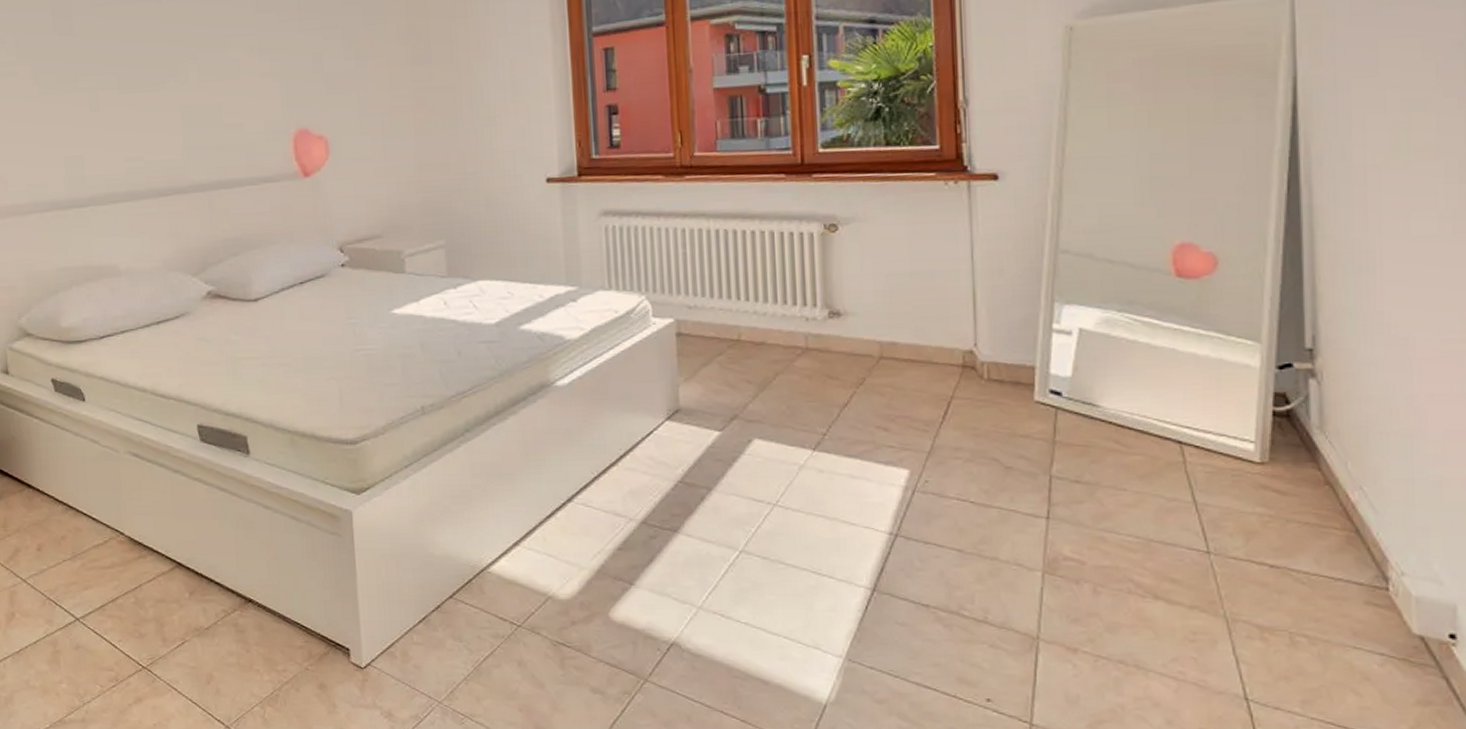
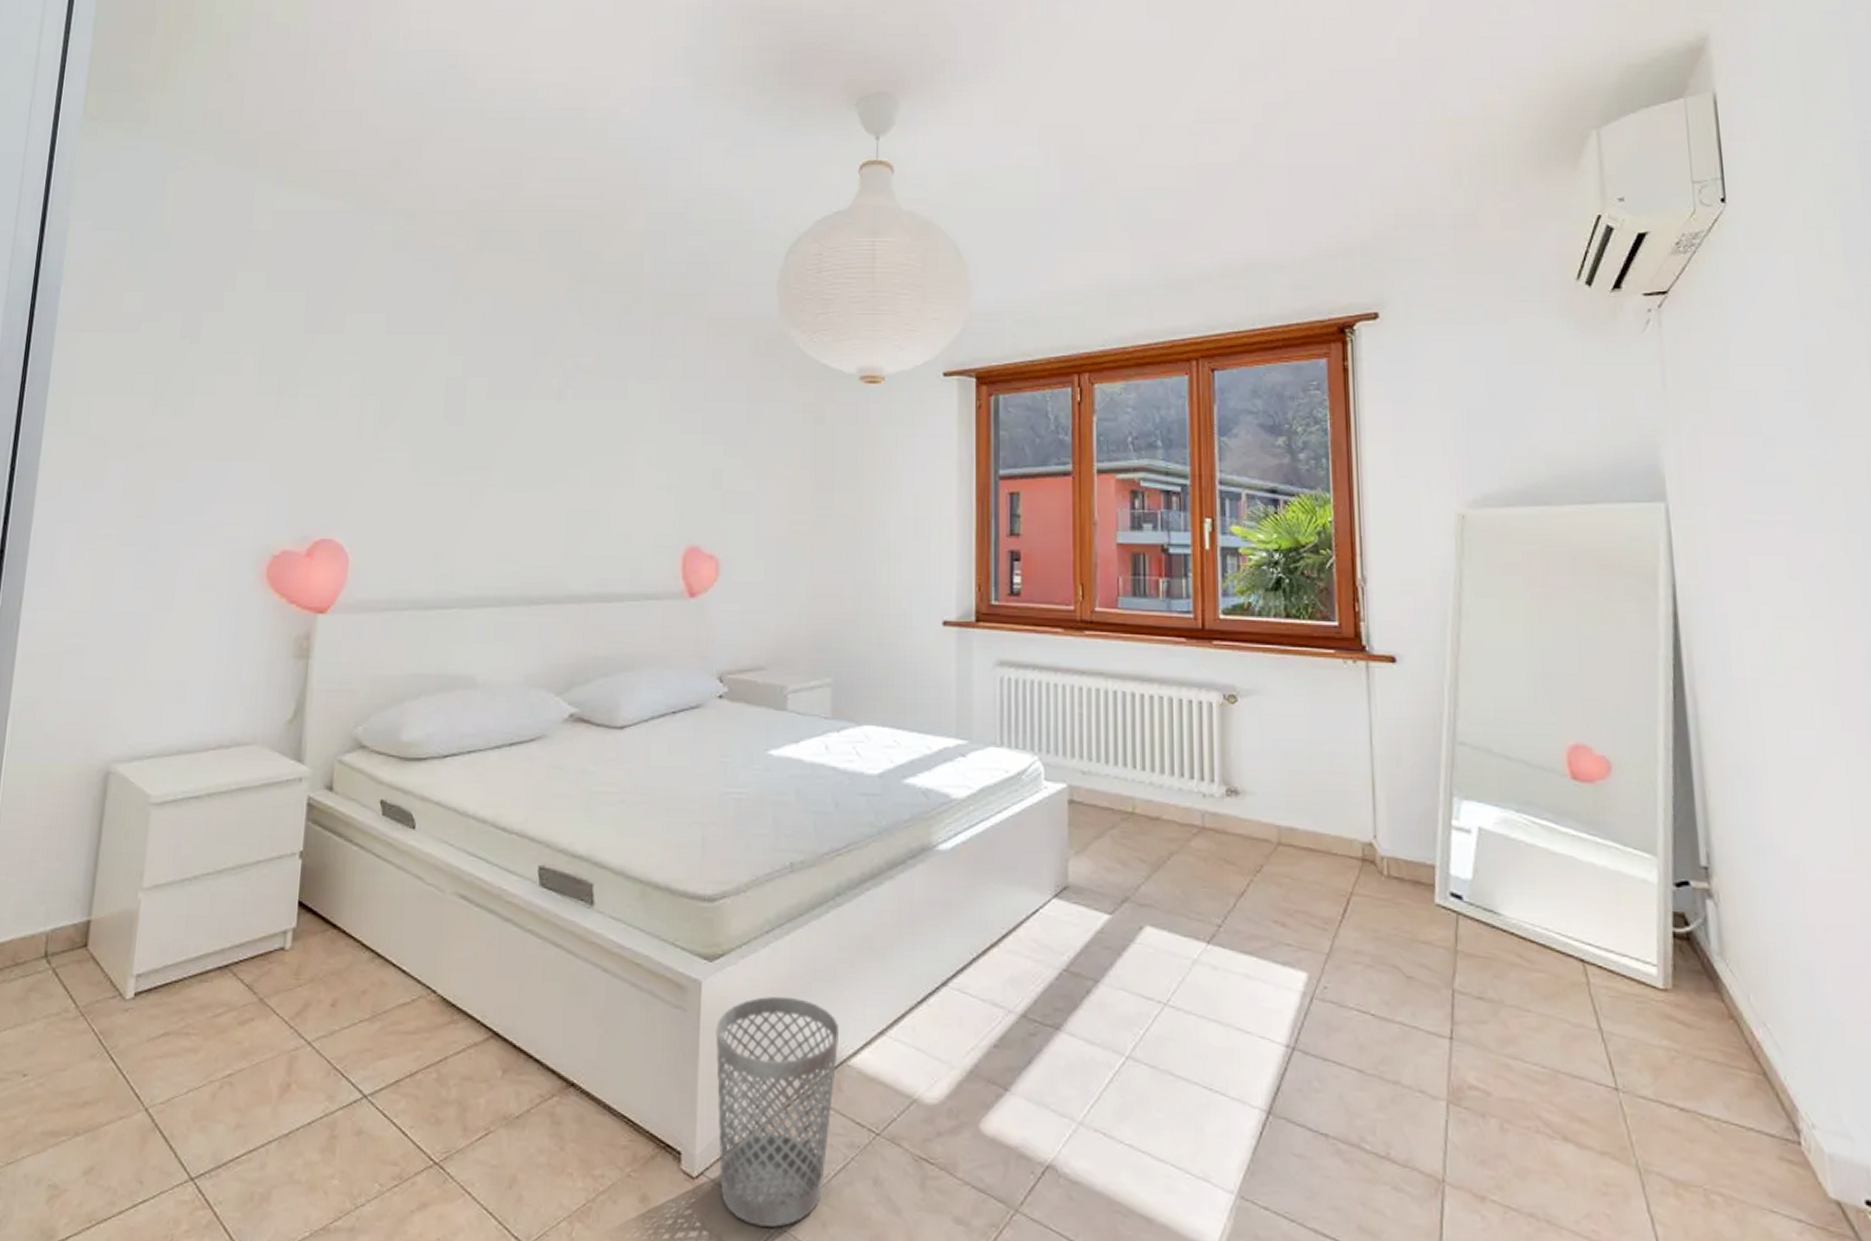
wastebasket: none [369,519,479,703] -> present [715,996,840,1227]

